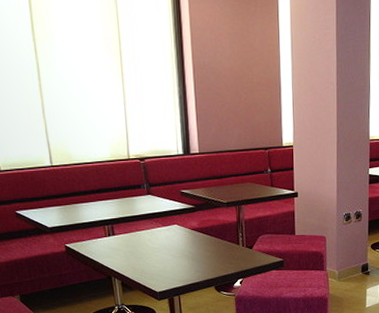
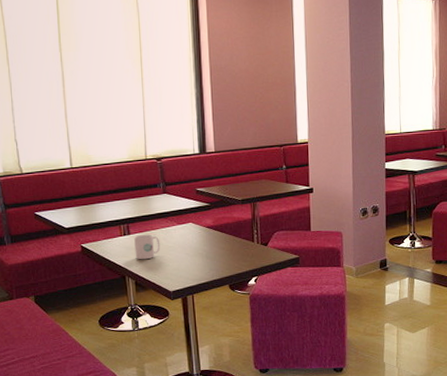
mug: none [119,235,146,261] -> present [134,234,161,260]

